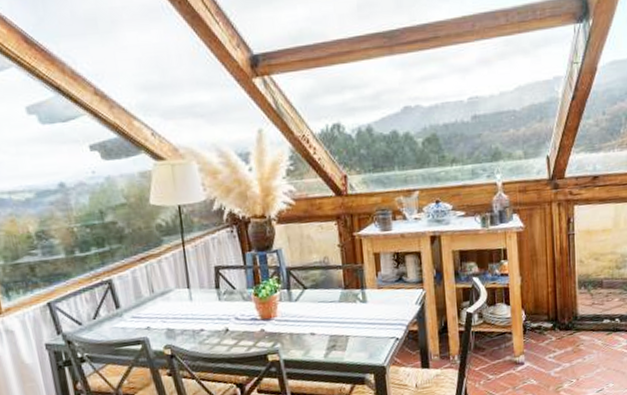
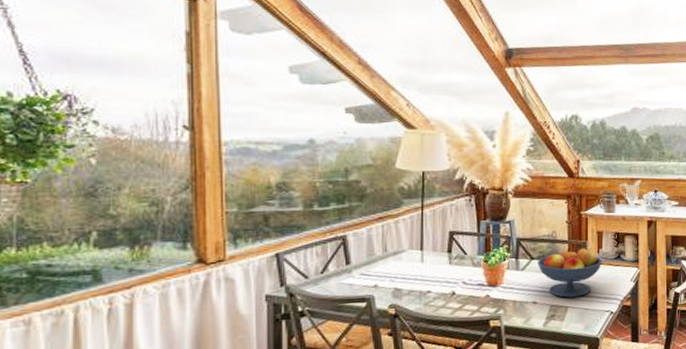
fruit bowl: none [311,271,383,327] -> present [537,248,603,298]

